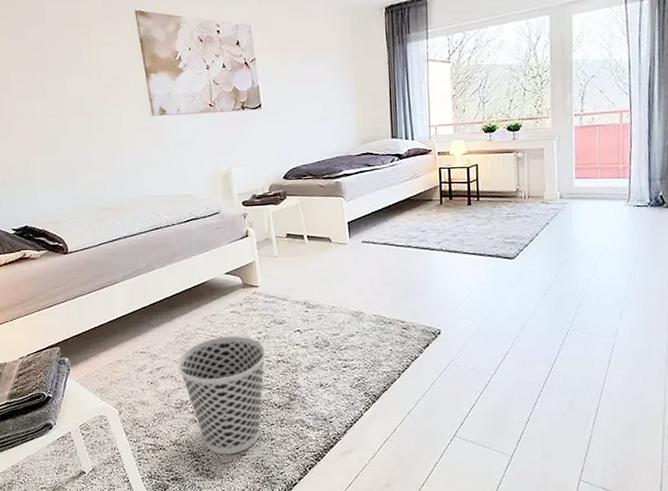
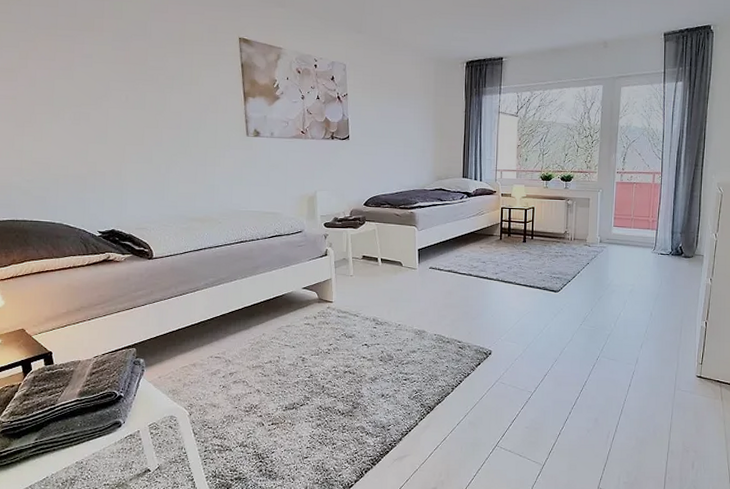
wastebasket: present [177,336,266,455] -> none [250,346,335,457]

